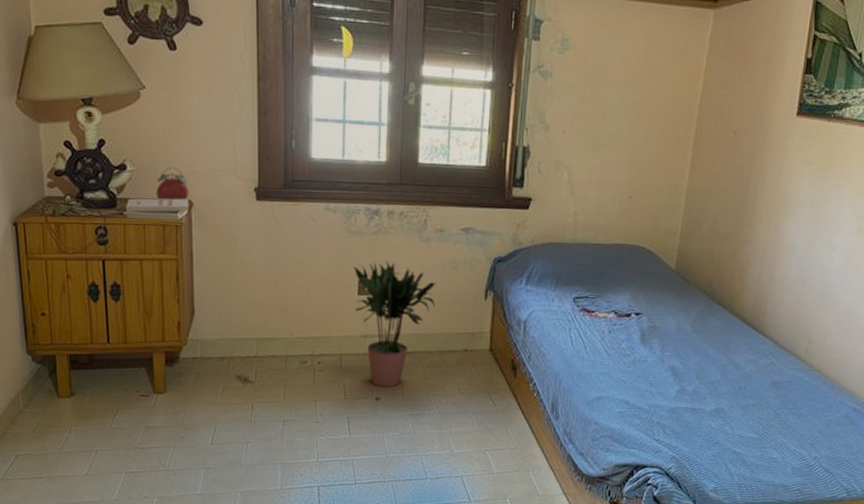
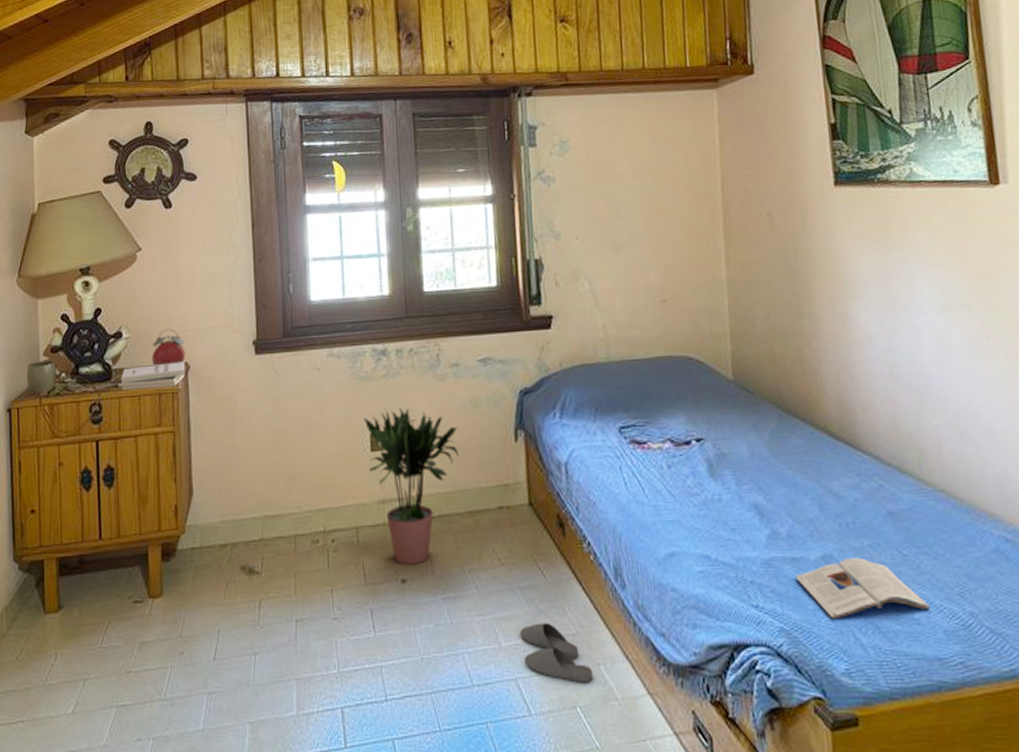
mug: none [30,182,62,212] -> present [26,360,57,394]
slippers: none [469,438,523,483] -> present [520,622,593,683]
magazine: none [692,412,786,454] -> present [796,557,930,620]

